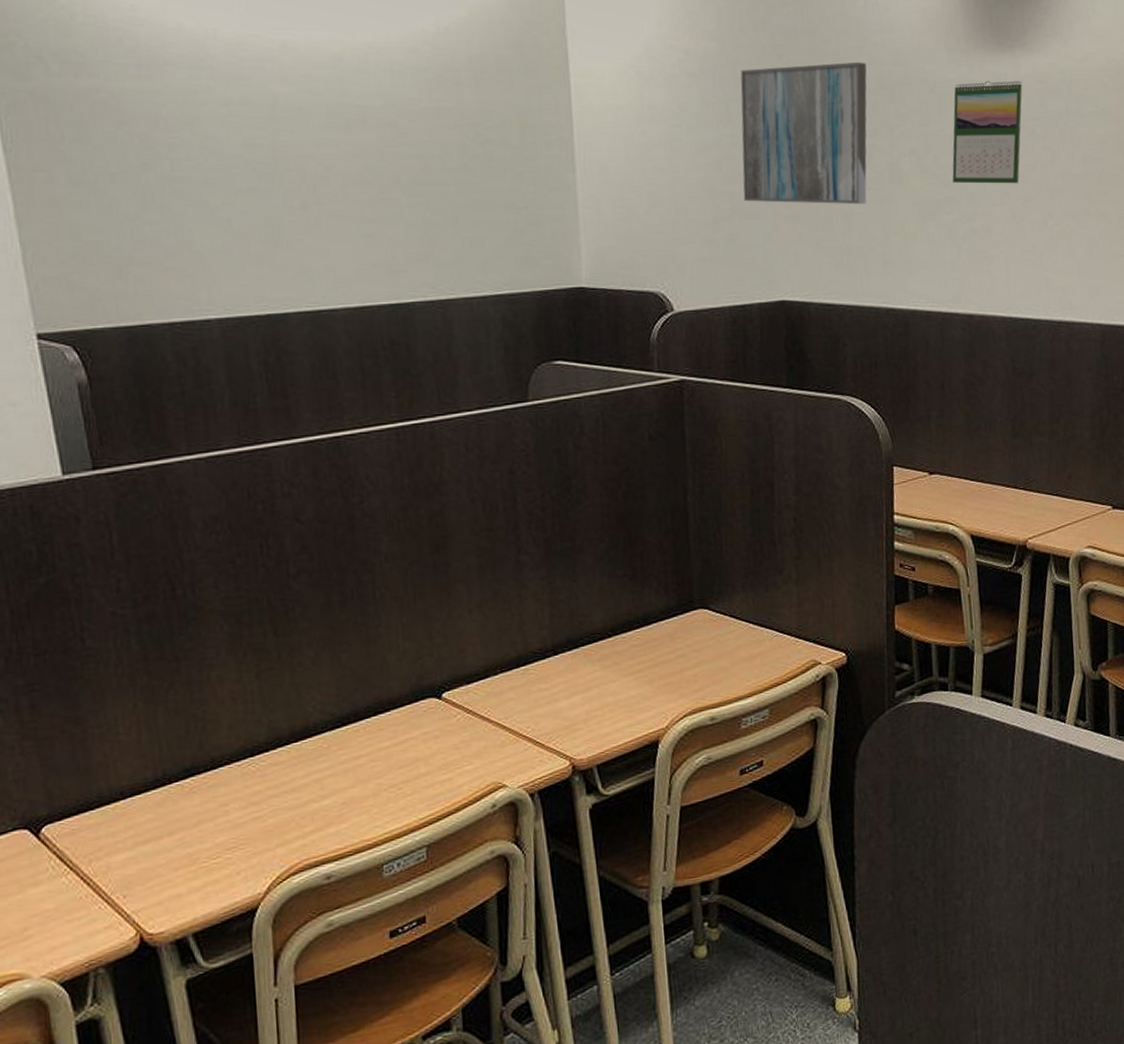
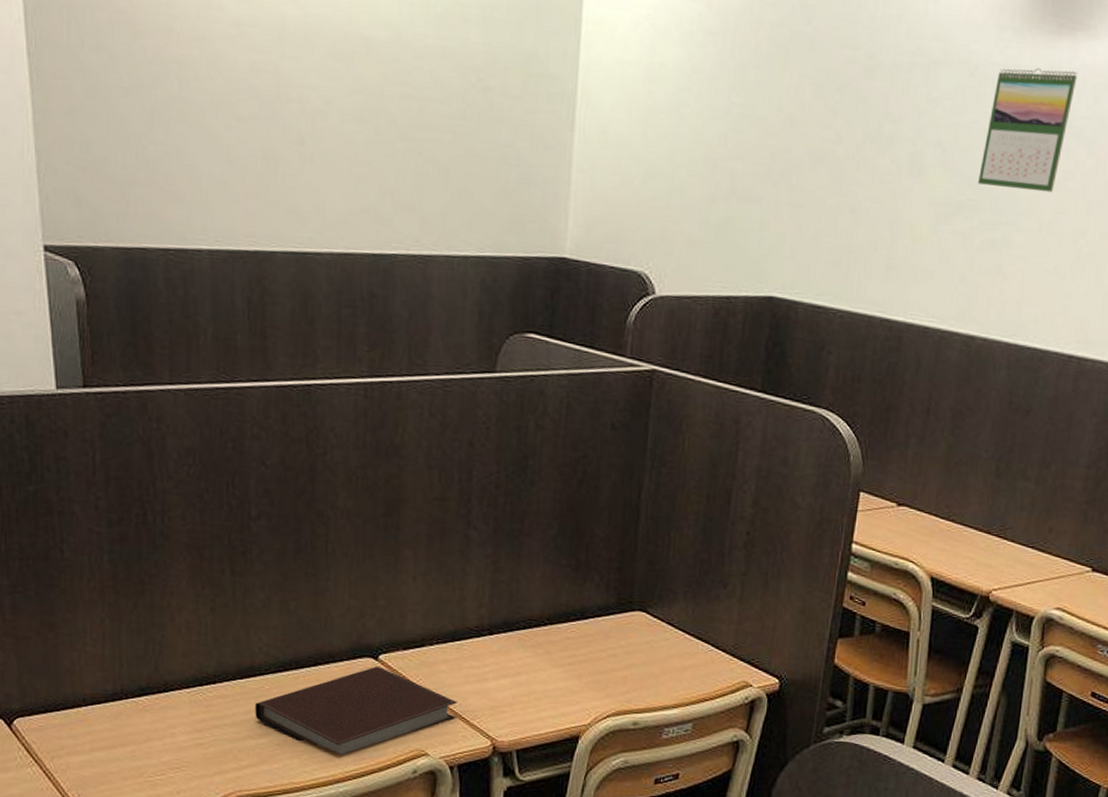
notebook: none [314,704,531,802] -> present [255,666,457,755]
wall art: present [740,62,867,204] -> none [745,31,904,198]

